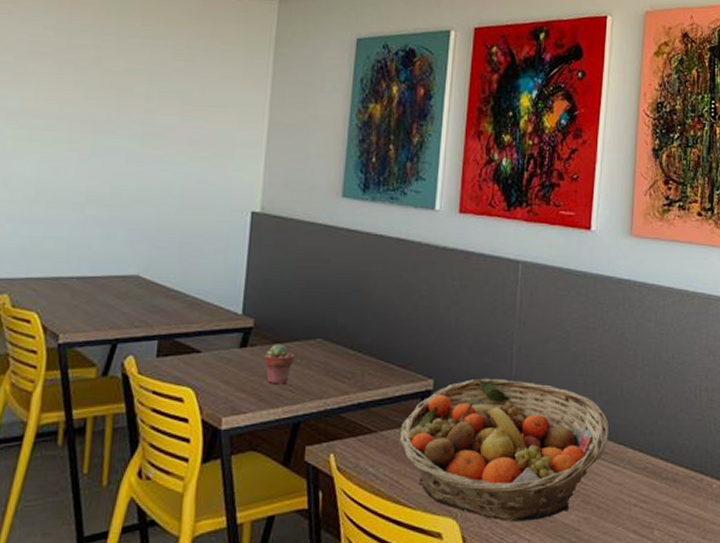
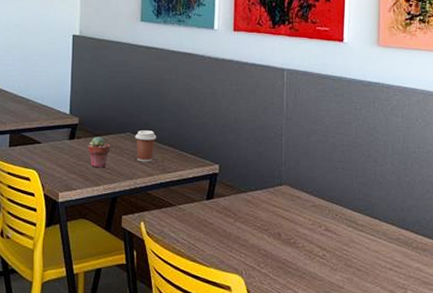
coffee cup: none [327,336,356,377] -> present [135,130,157,162]
fruit basket: present [399,378,610,521] -> none [193,164,366,279]

